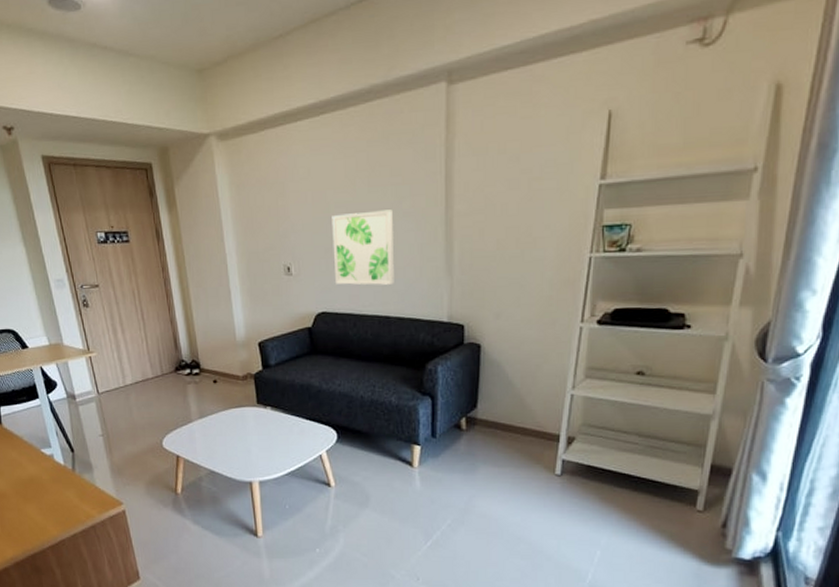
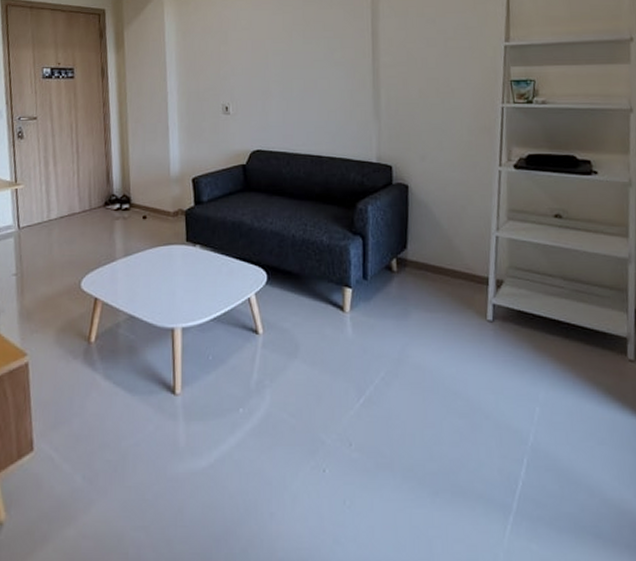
wall art: present [332,209,394,285] -> none [269,59,326,126]

